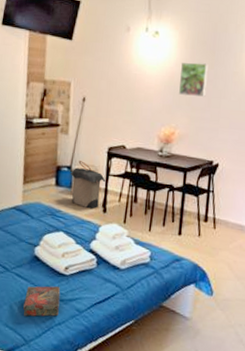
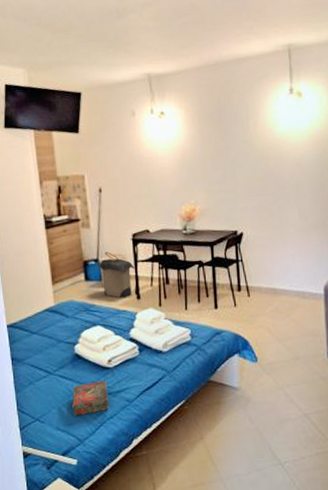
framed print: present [179,62,208,97] -> none [190,136,220,172]

